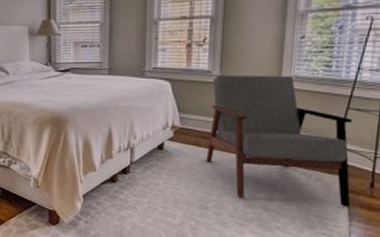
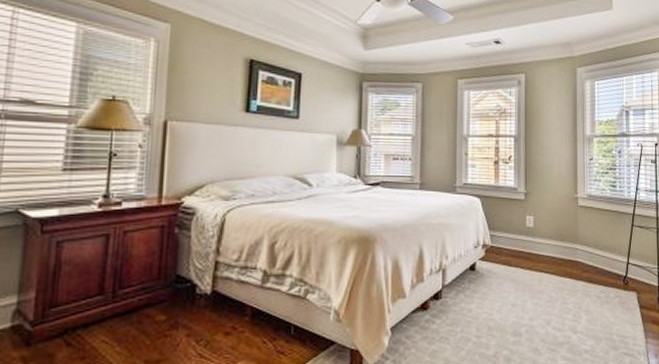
armchair: present [206,75,353,207] -> none [517,192,644,324]

